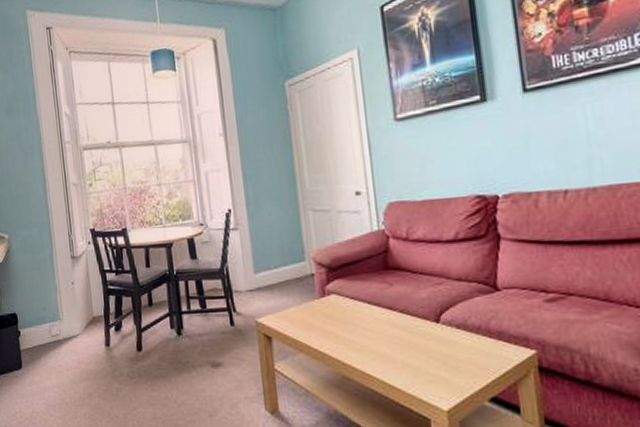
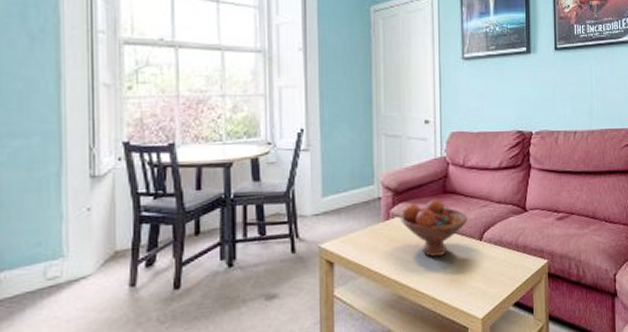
fruit bowl: none [337,276,419,339] -> present [400,199,468,257]

